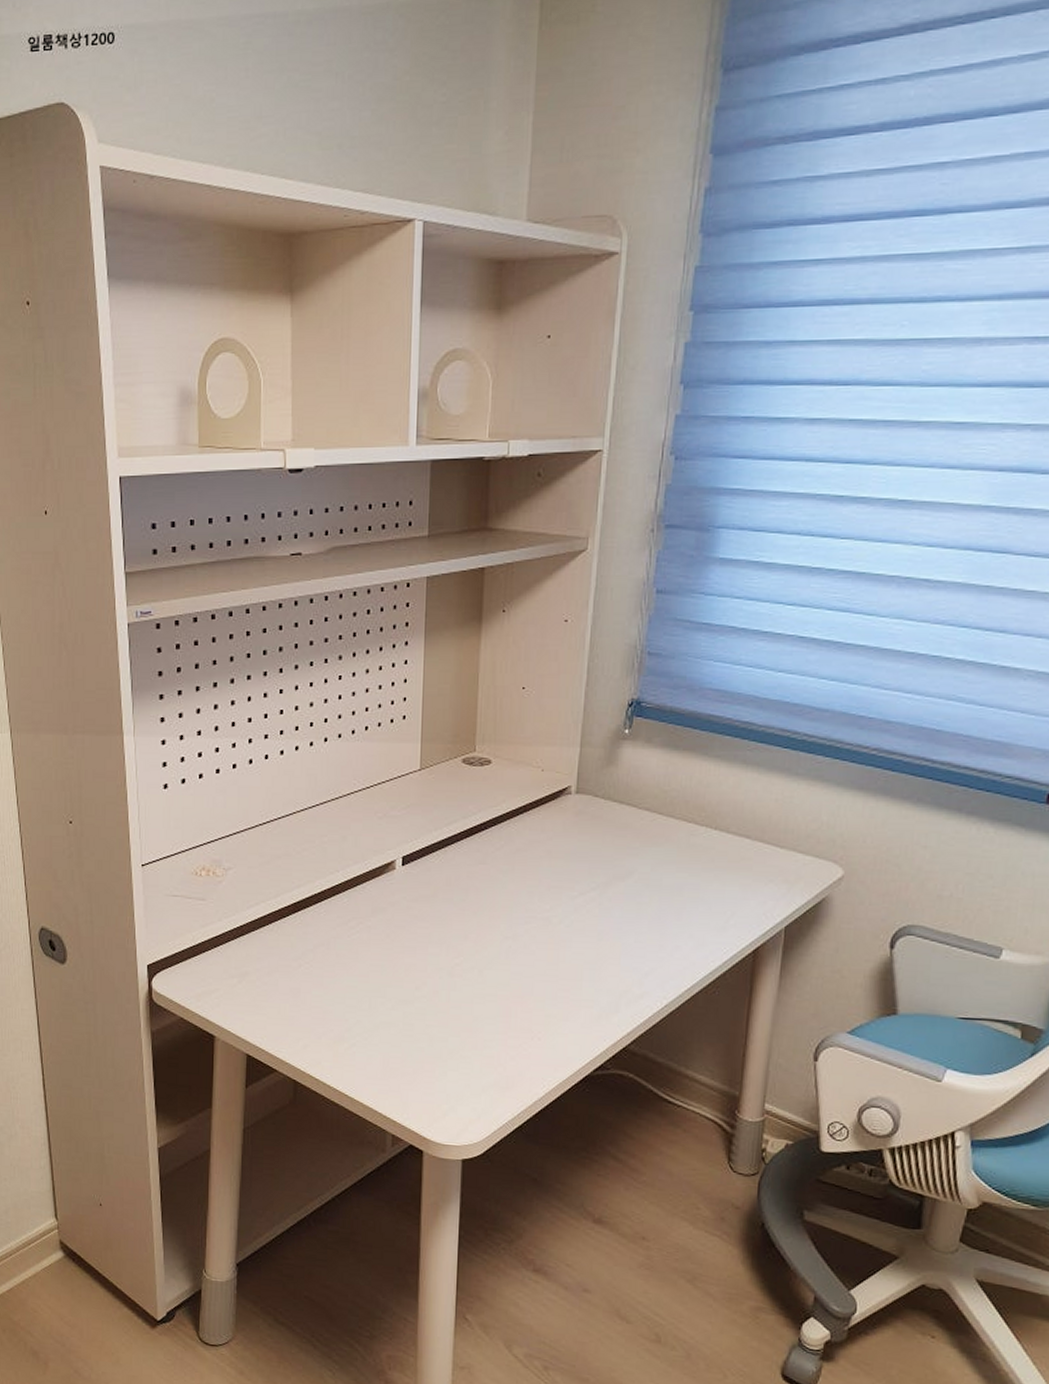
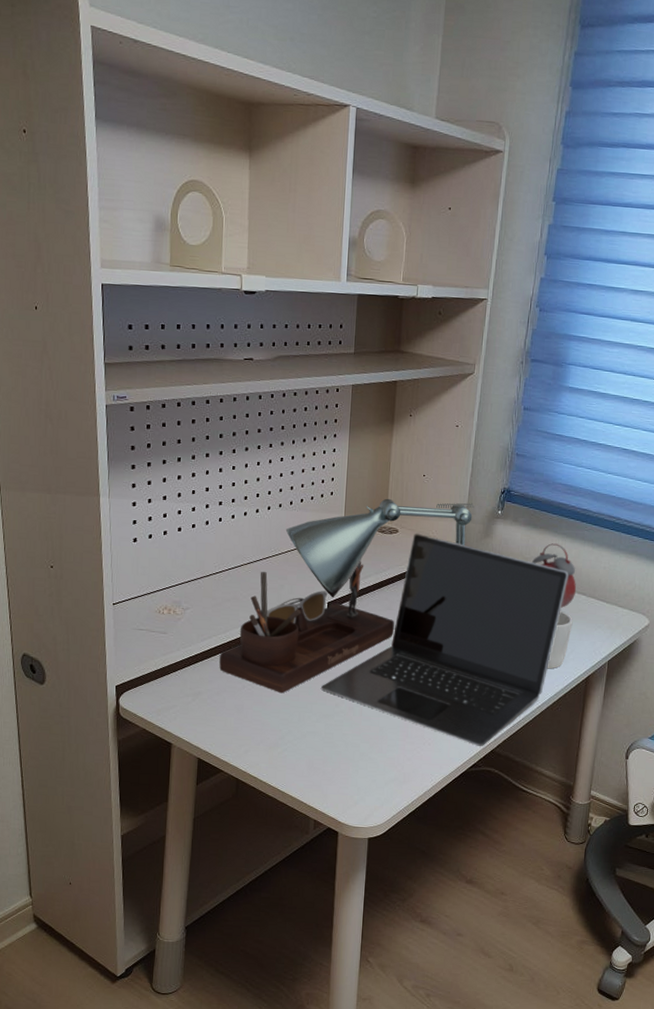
desk organizer: none [270,801,489,974] -> present [219,560,394,694]
desk lamp: none [347,720,592,851] -> present [285,498,475,598]
laptop: none [397,763,726,1042] -> present [321,533,569,746]
alarm clock: none [673,770,737,856] -> present [532,543,577,608]
mug: none [697,859,733,939] -> present [546,610,573,669]

